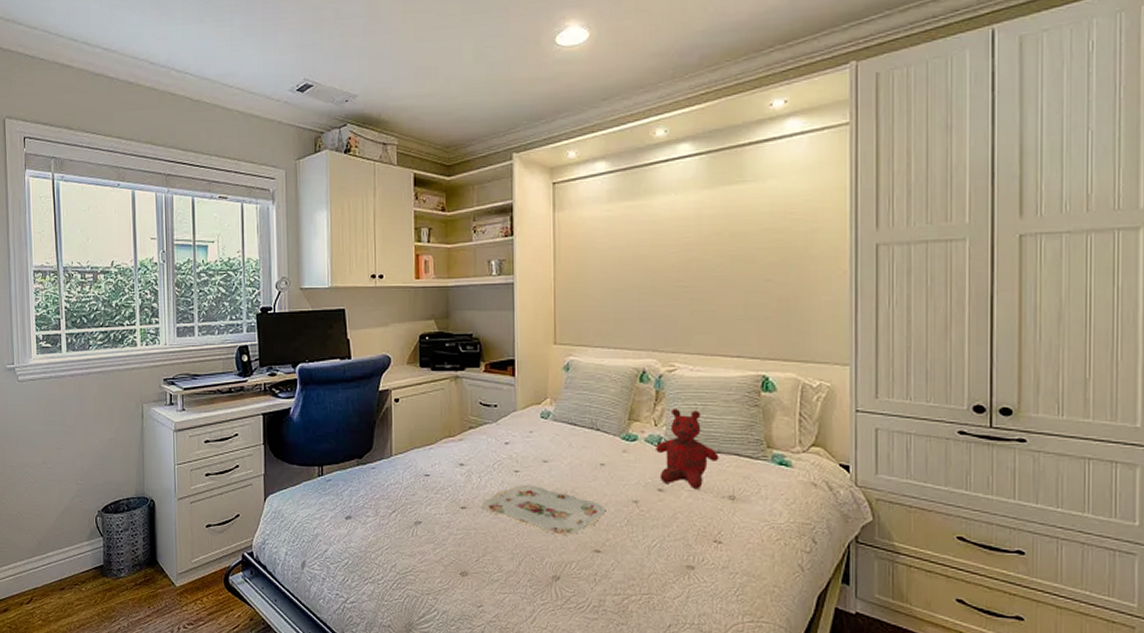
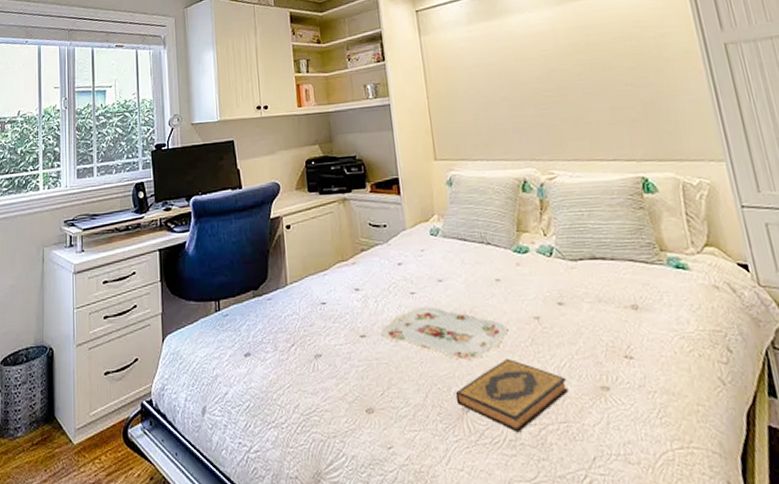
hardback book: none [547,537,656,601] -> present [455,359,569,433]
teddy bear: present [656,409,719,488] -> none [548,216,615,300]

